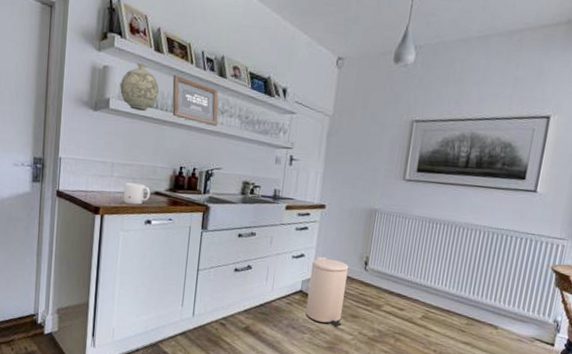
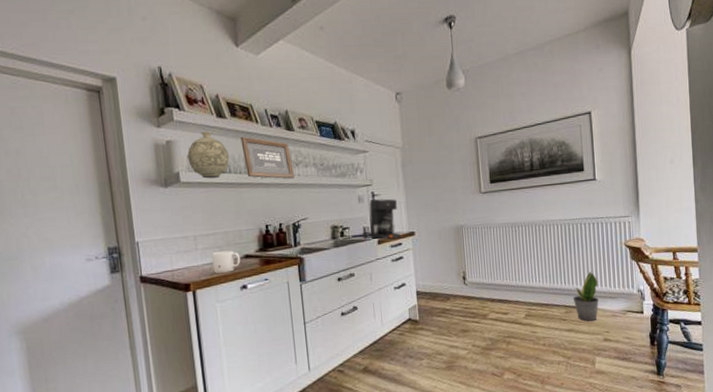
coffee maker: none [278,163,314,209] -> present [369,199,401,241]
pedal bin: present [305,256,349,327] -> none [414,281,455,346]
potted plant: none [478,288,511,341] -> present [573,271,599,322]

